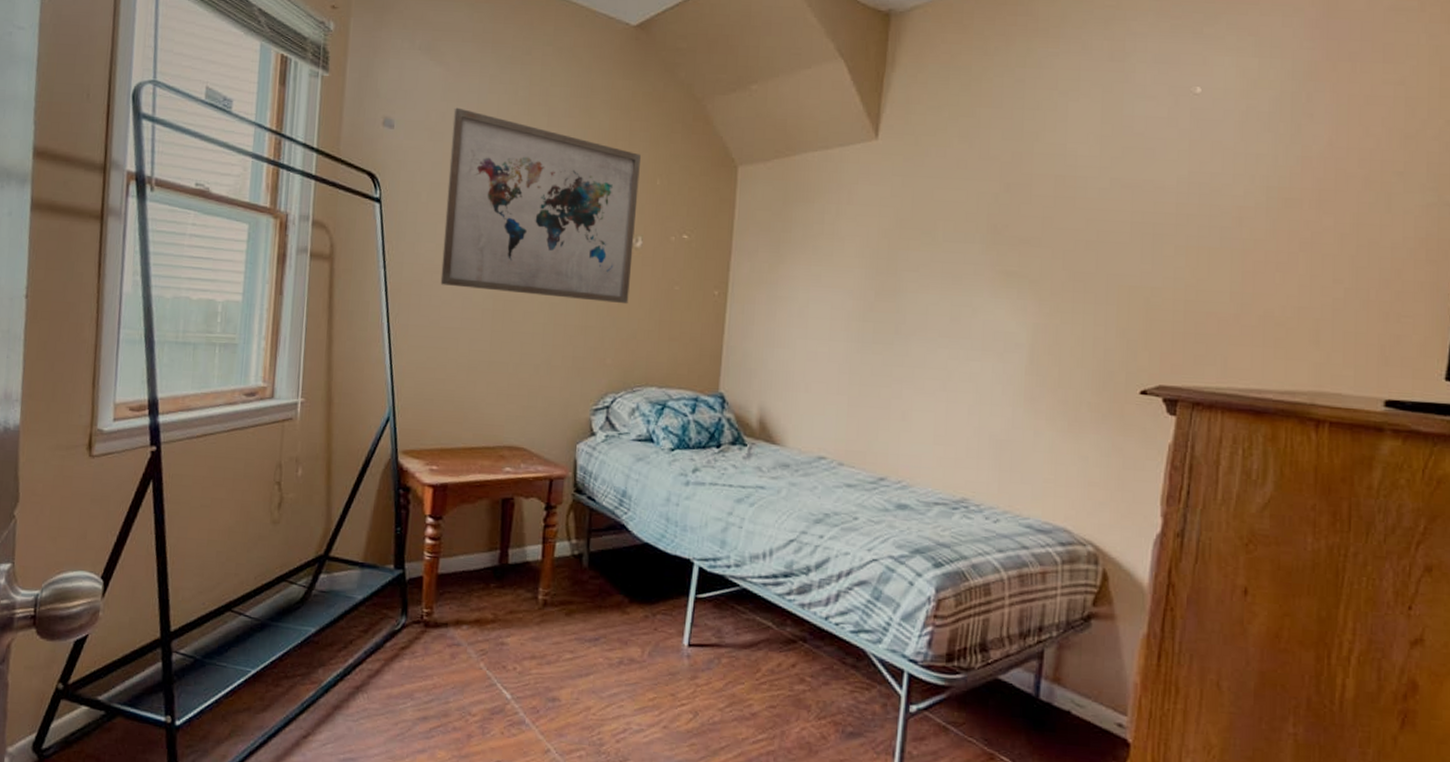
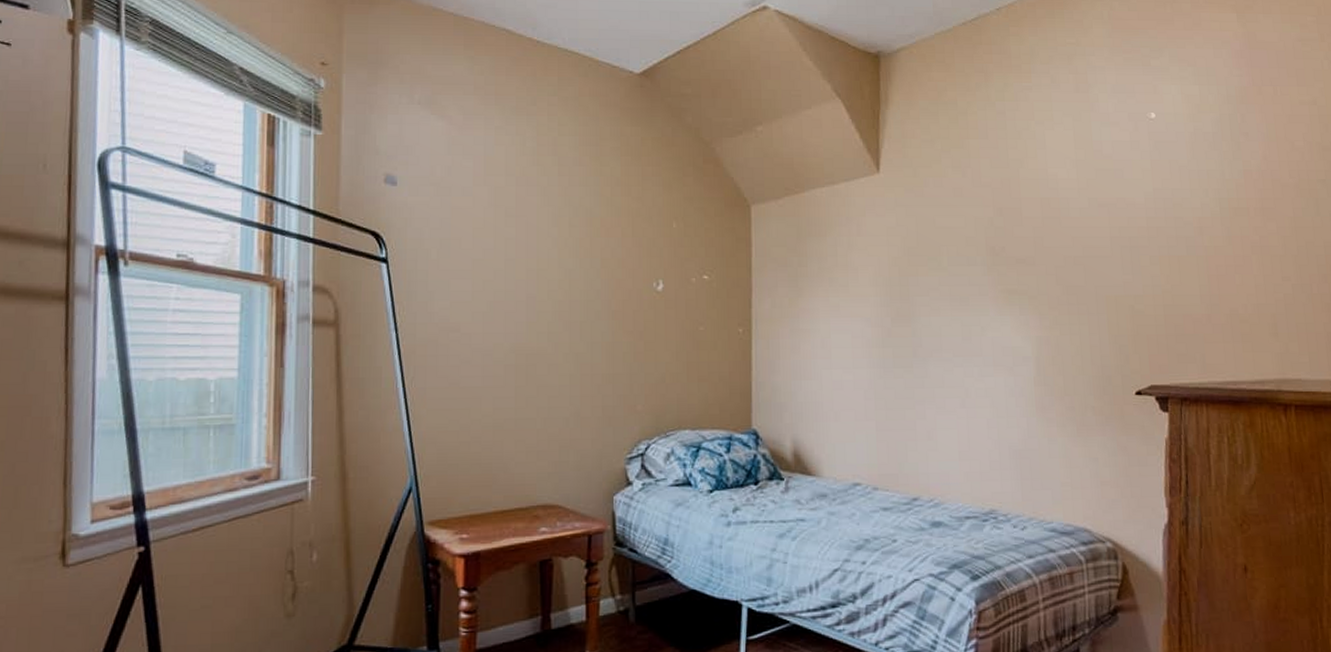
wall art: present [440,107,641,304] -> none [458,161,656,349]

